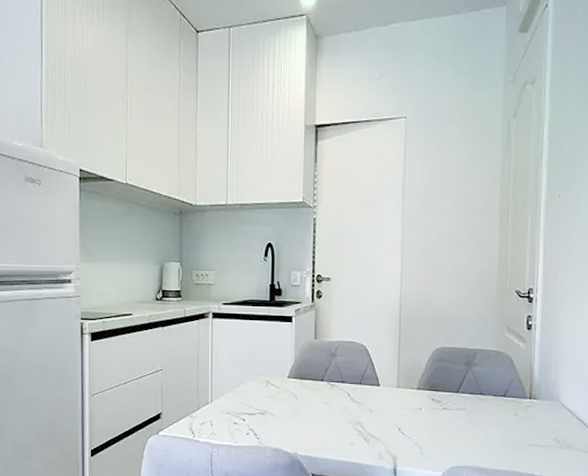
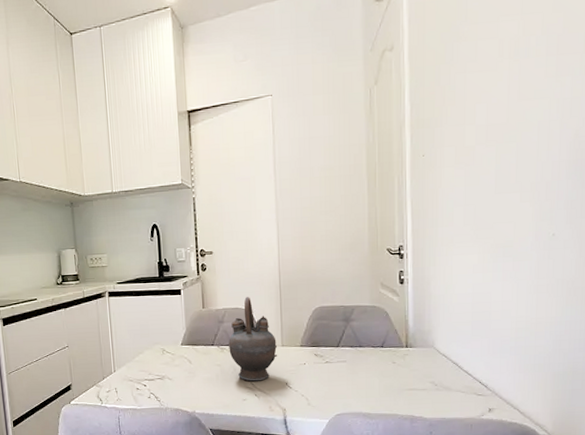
teapot: none [339,330,392,424] -> present [228,297,277,381]

